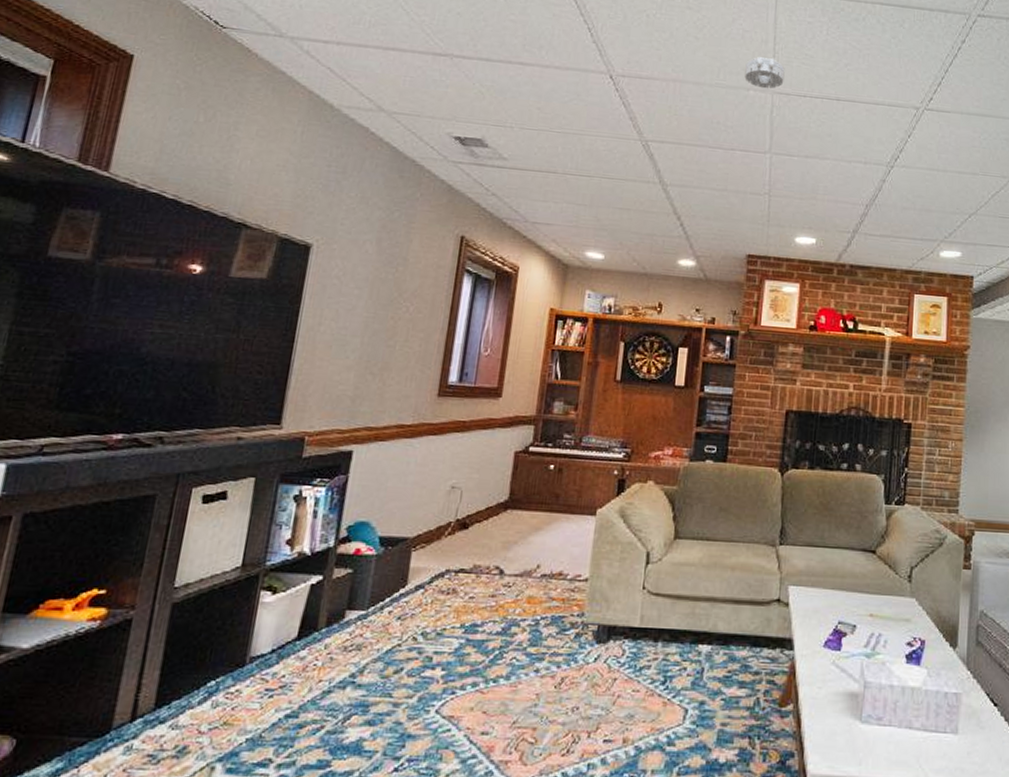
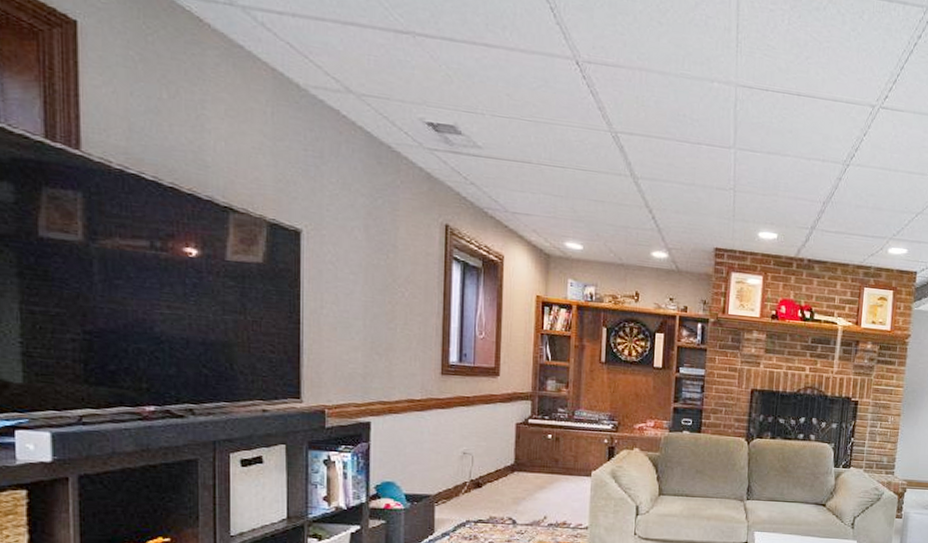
smoke detector: present [744,57,785,89] -> none [709,46,748,82]

